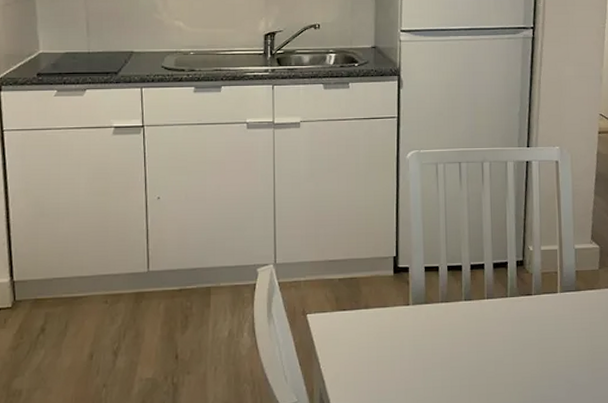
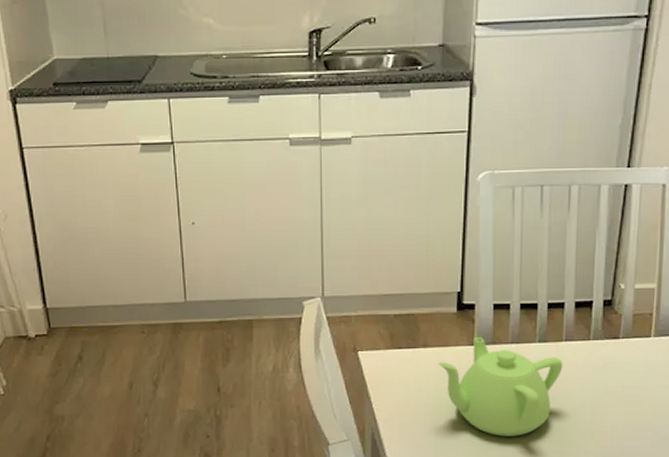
teapot: none [378,297,487,391] -> present [438,336,563,436]

